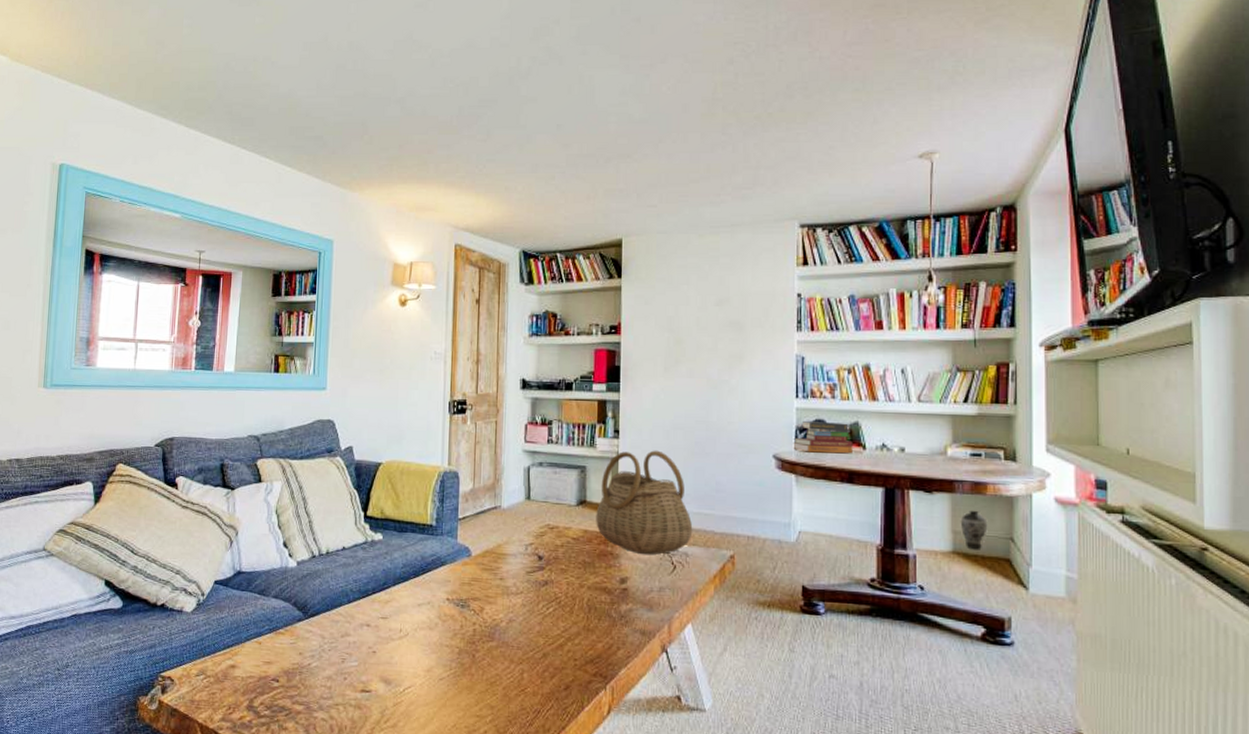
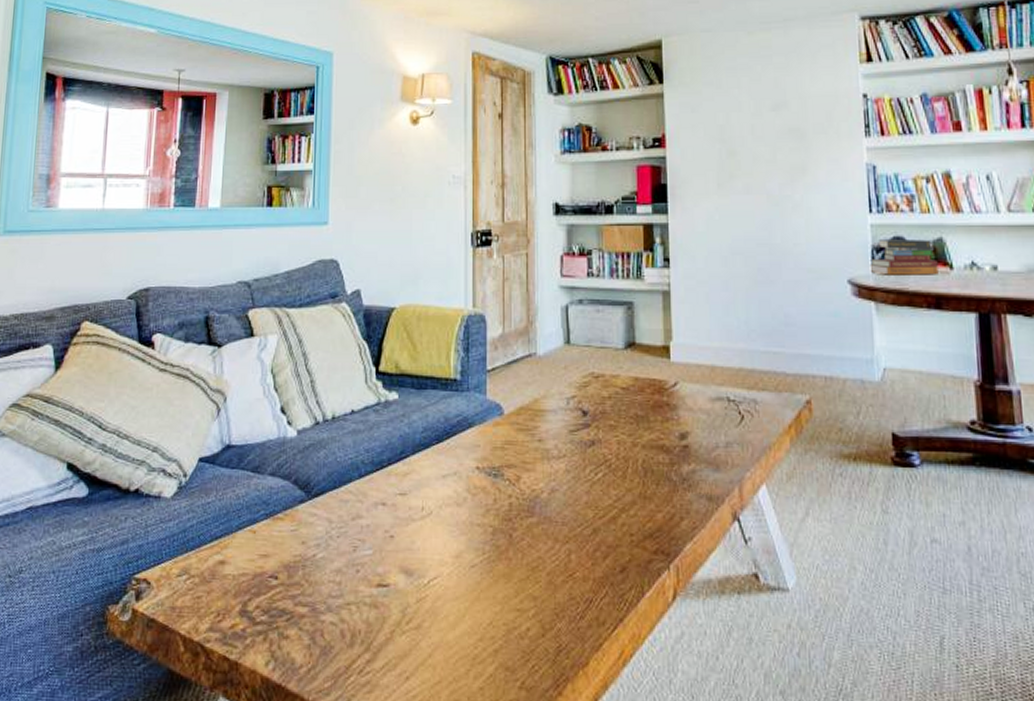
basket: present [596,450,693,555] -> none [647,280,761,403]

